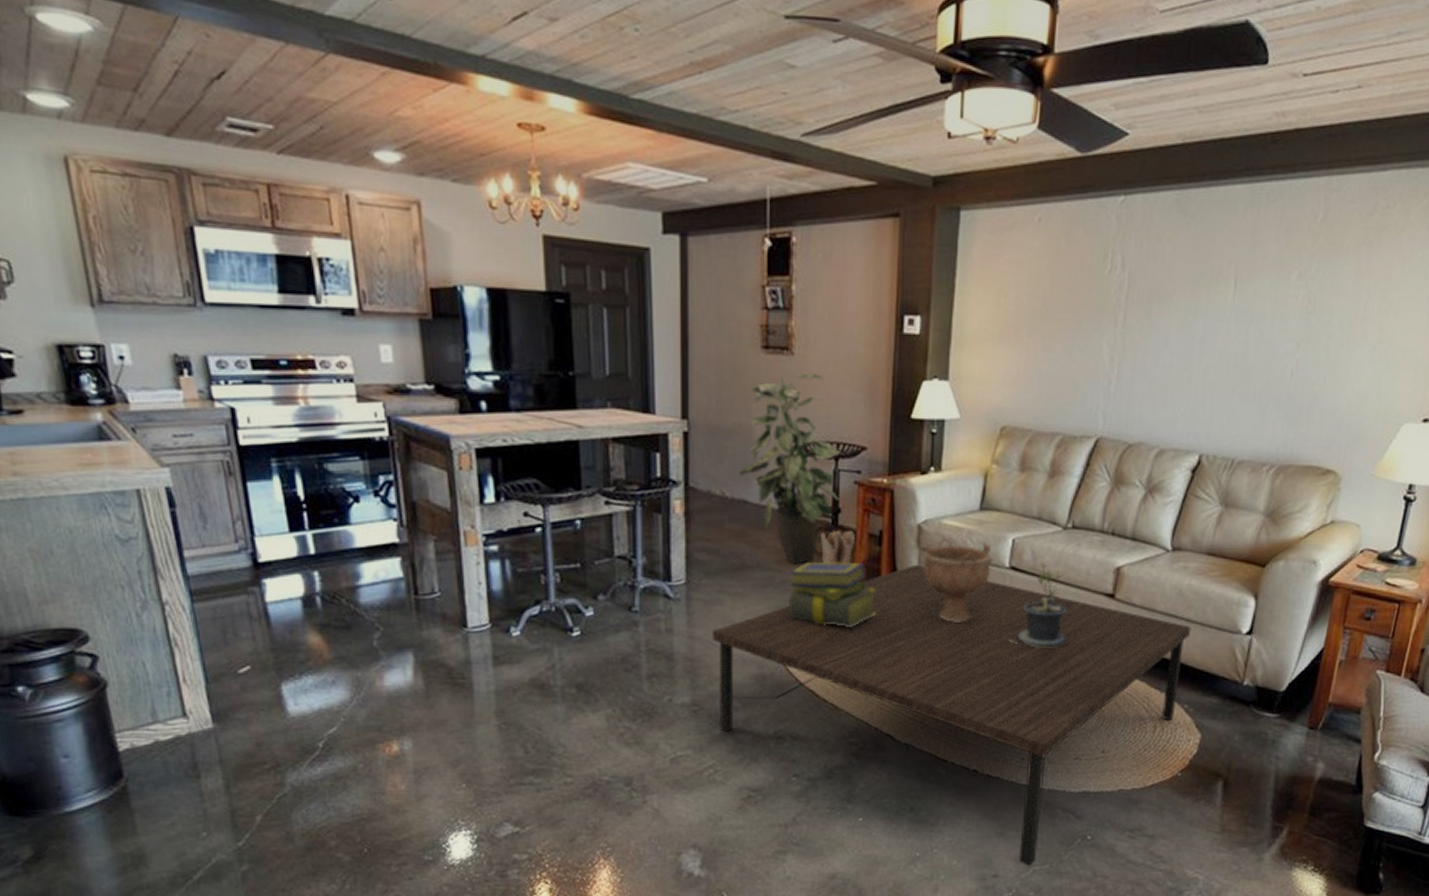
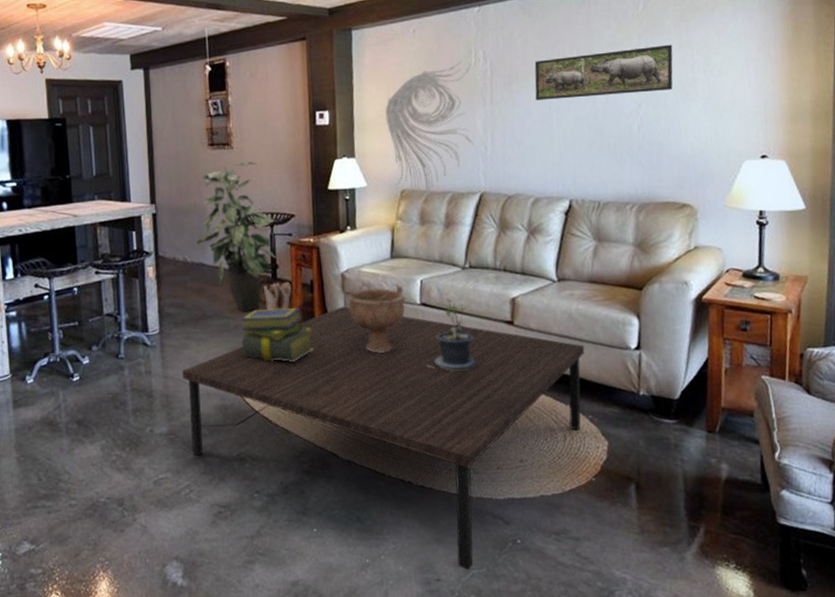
wall sculpture: none [991,265,1106,435] -> present [385,60,474,194]
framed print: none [1177,270,1348,329] -> present [534,44,673,101]

